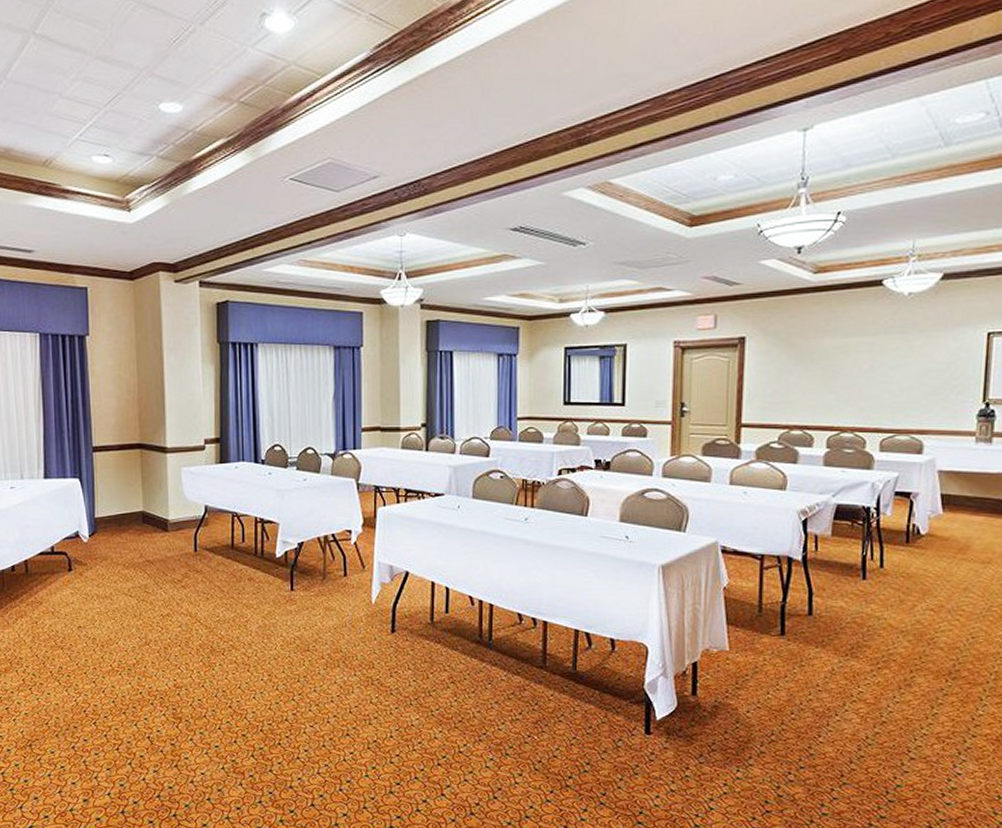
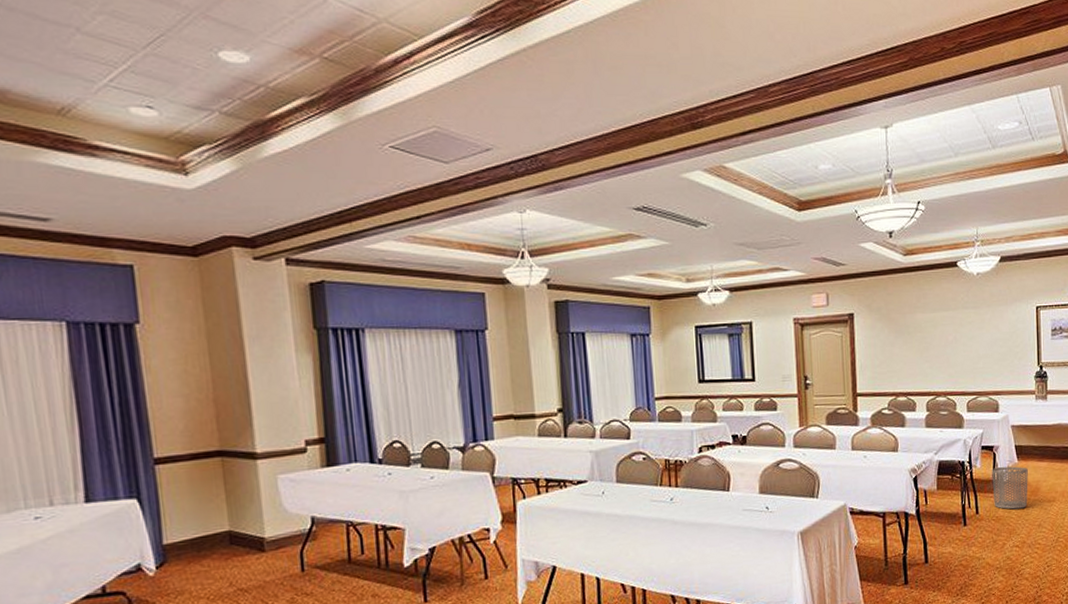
waste bin: none [905,518,956,567] -> present [992,466,1028,510]

